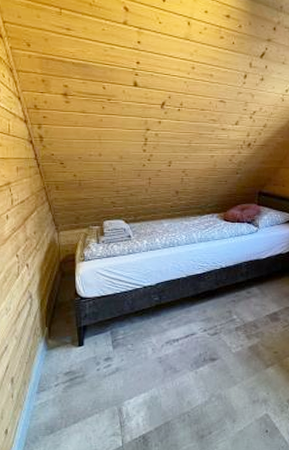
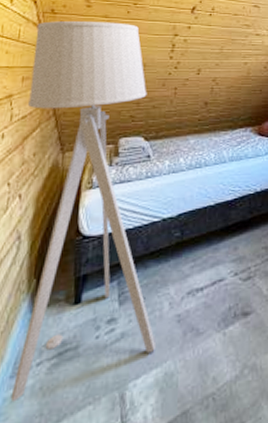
floor lamp: none [23,116,143,409] -> present [10,21,156,403]

